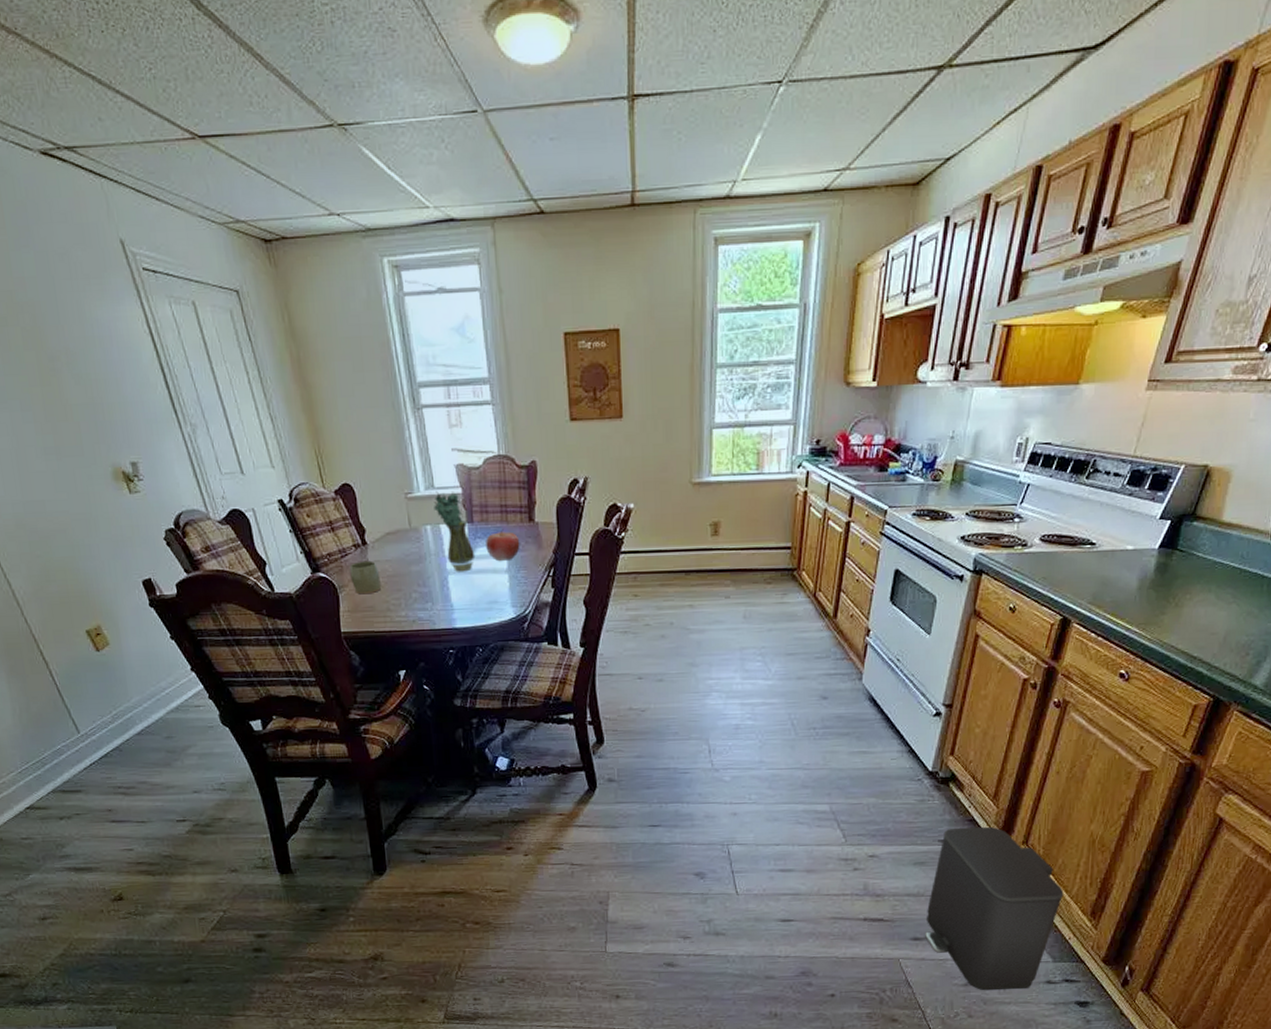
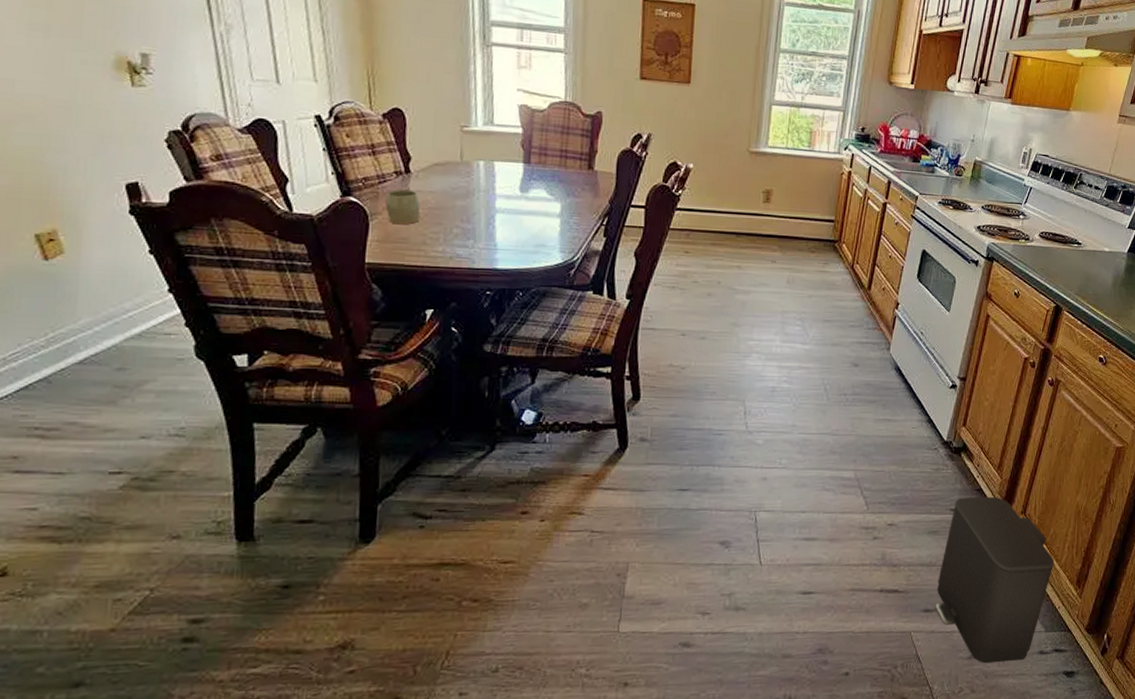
vase: present [433,491,476,572] -> none [490,128,528,212]
fruit: present [485,529,520,562] -> none [539,173,576,206]

